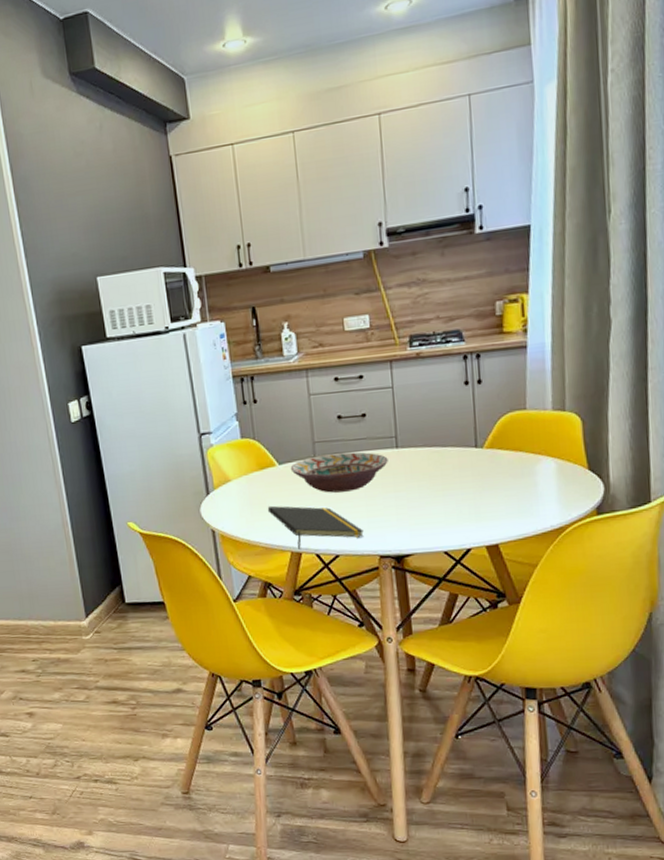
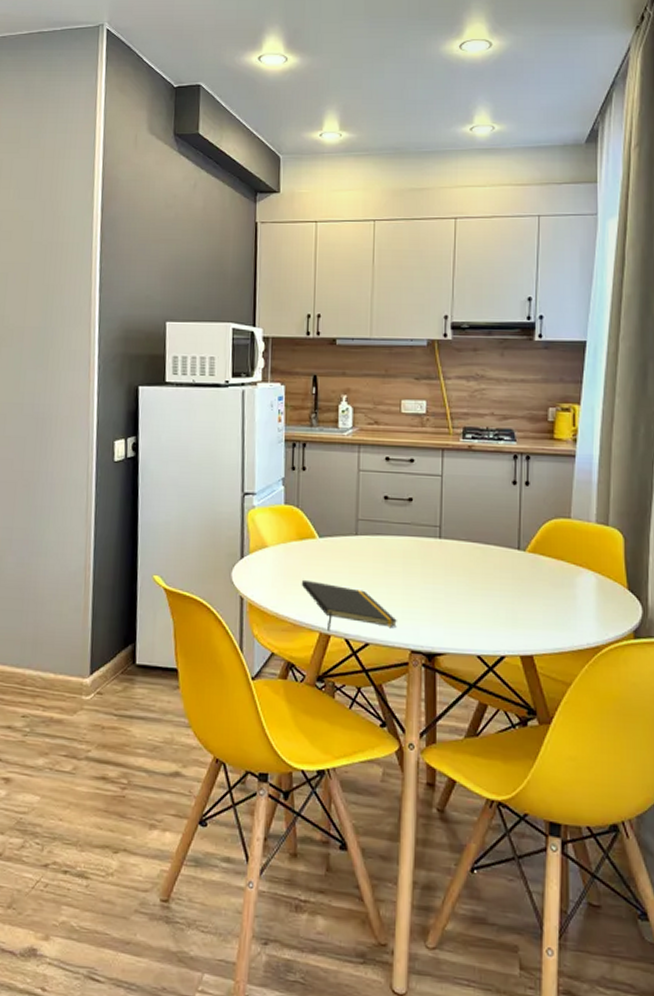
decorative bowl: present [290,452,388,493] -> none [330,534,430,576]

